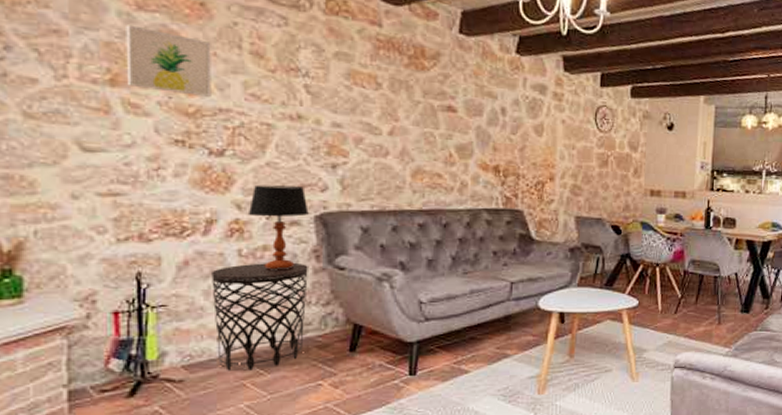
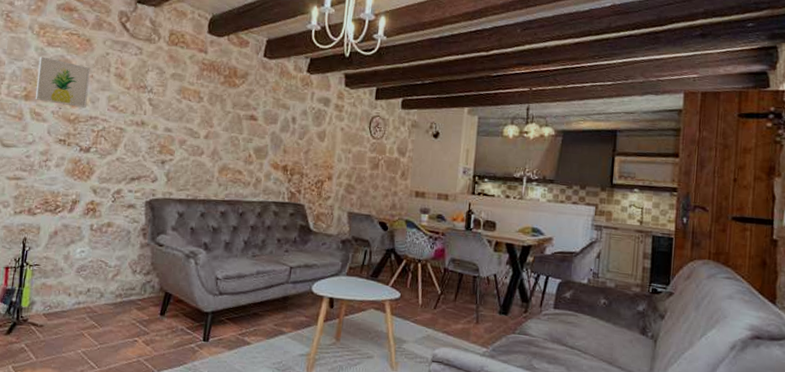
side table: present [212,263,308,371] -> none [68,236,137,323]
table lamp: present [247,185,309,270] -> none [100,175,142,244]

